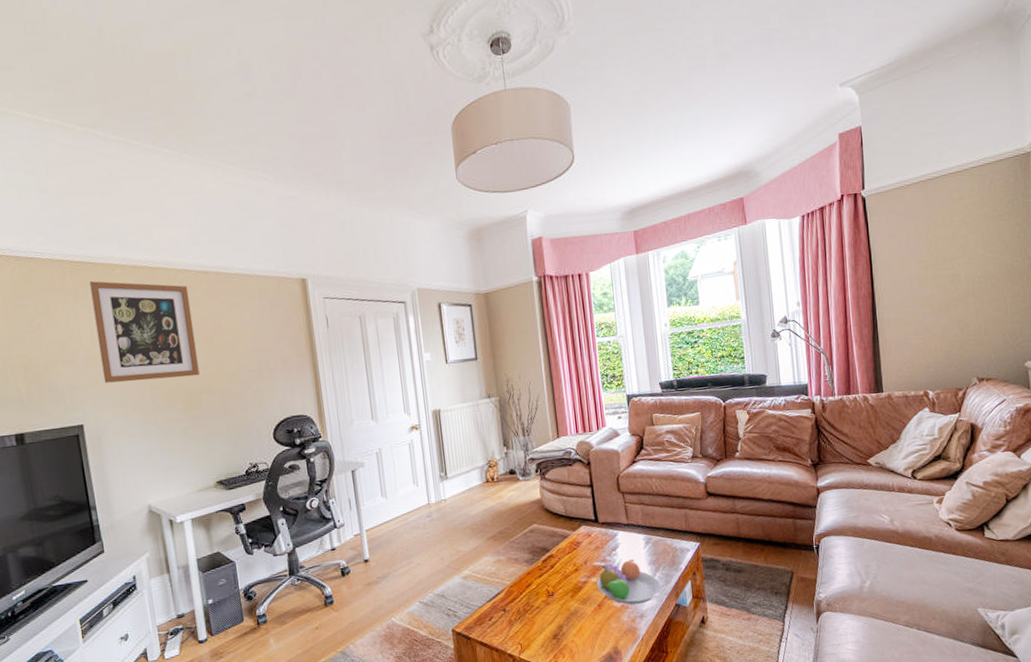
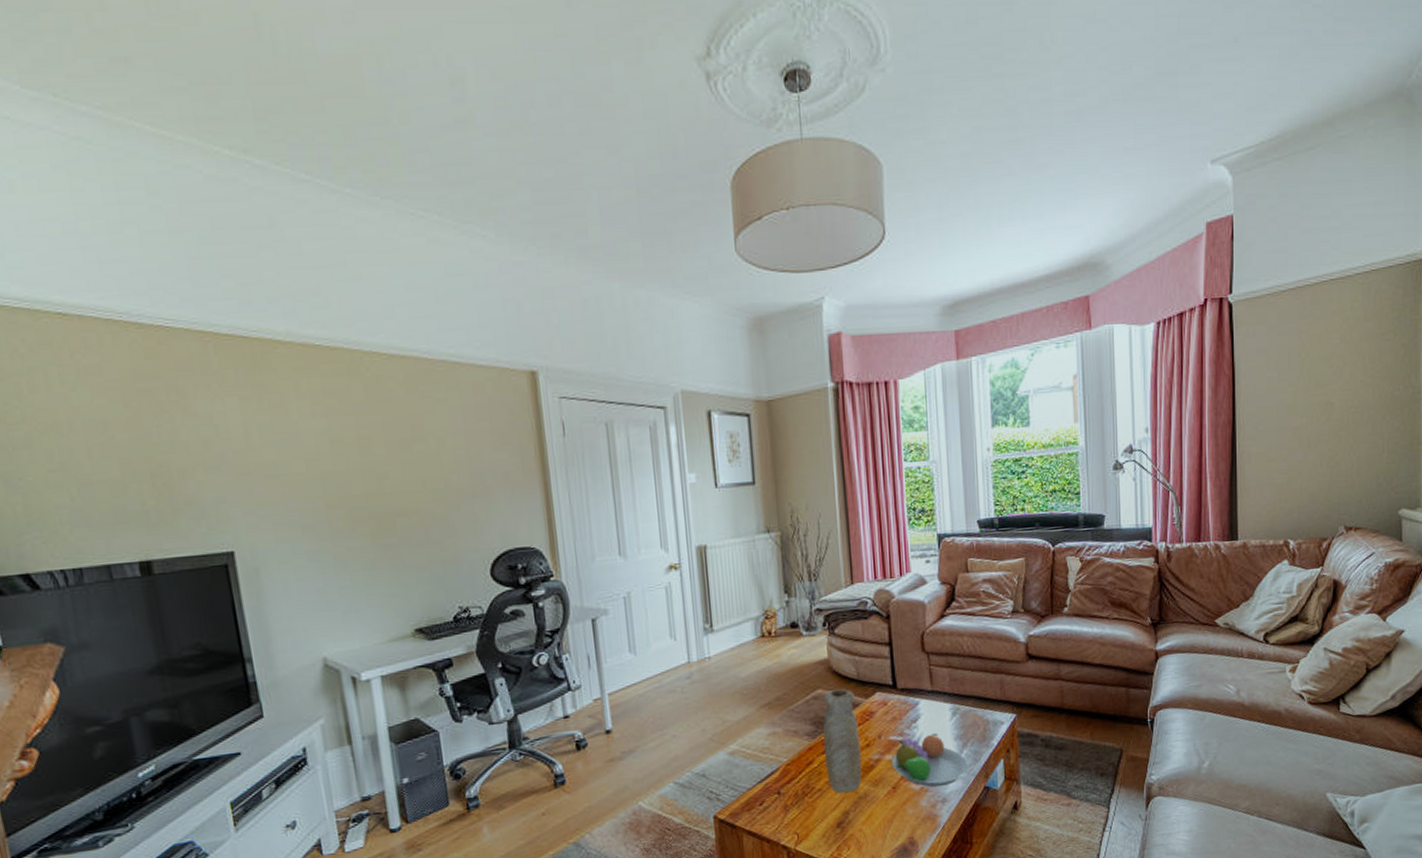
wall art: present [89,281,200,383] -> none [242,361,393,498]
vase: none [538,523,573,611] -> present [822,689,862,794]

